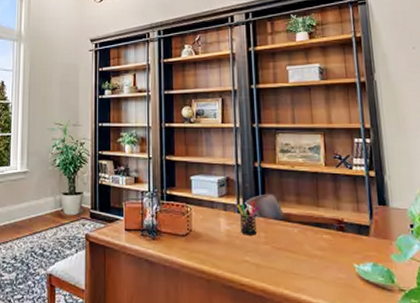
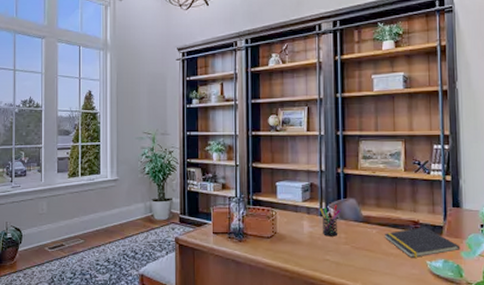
notepad: none [306,226,390,260] -> present [384,227,461,258]

